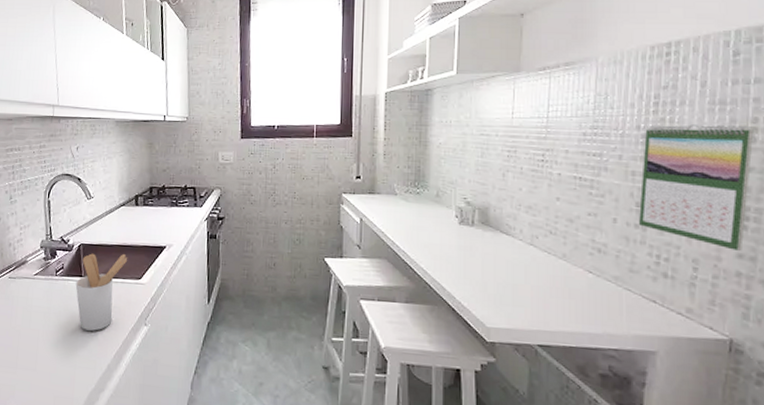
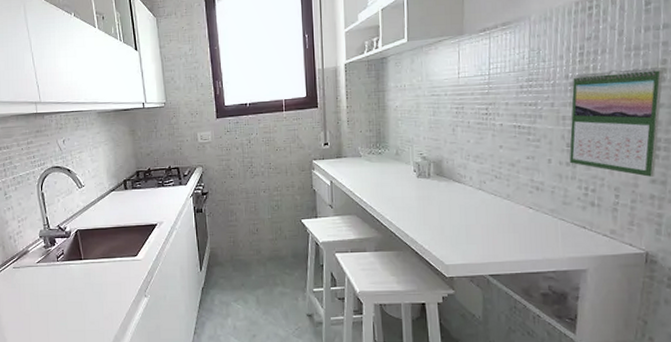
utensil holder: present [75,253,128,331] -> none [77,235,123,307]

